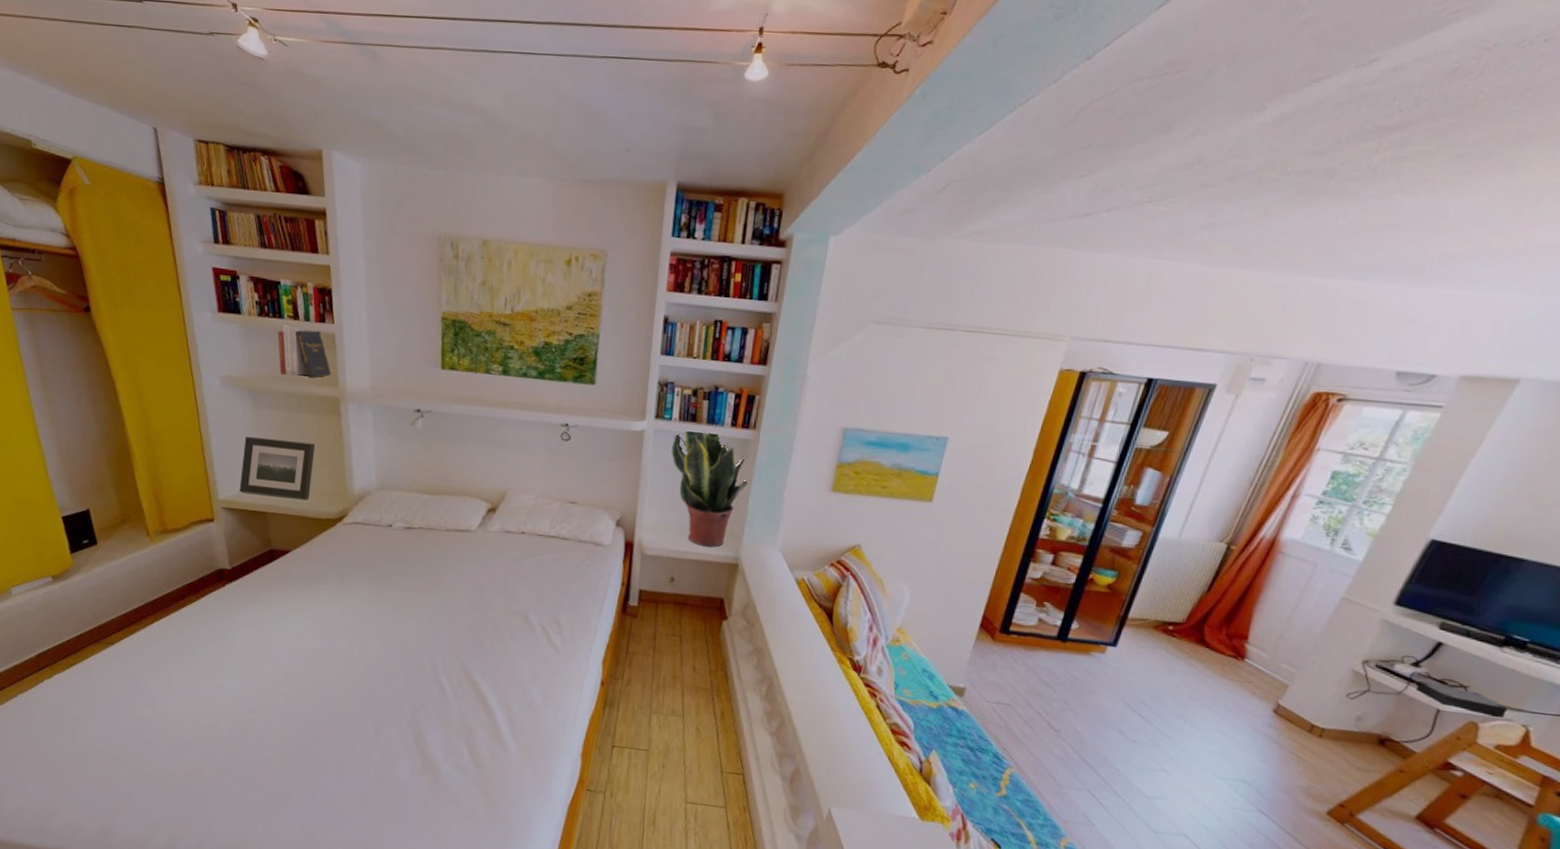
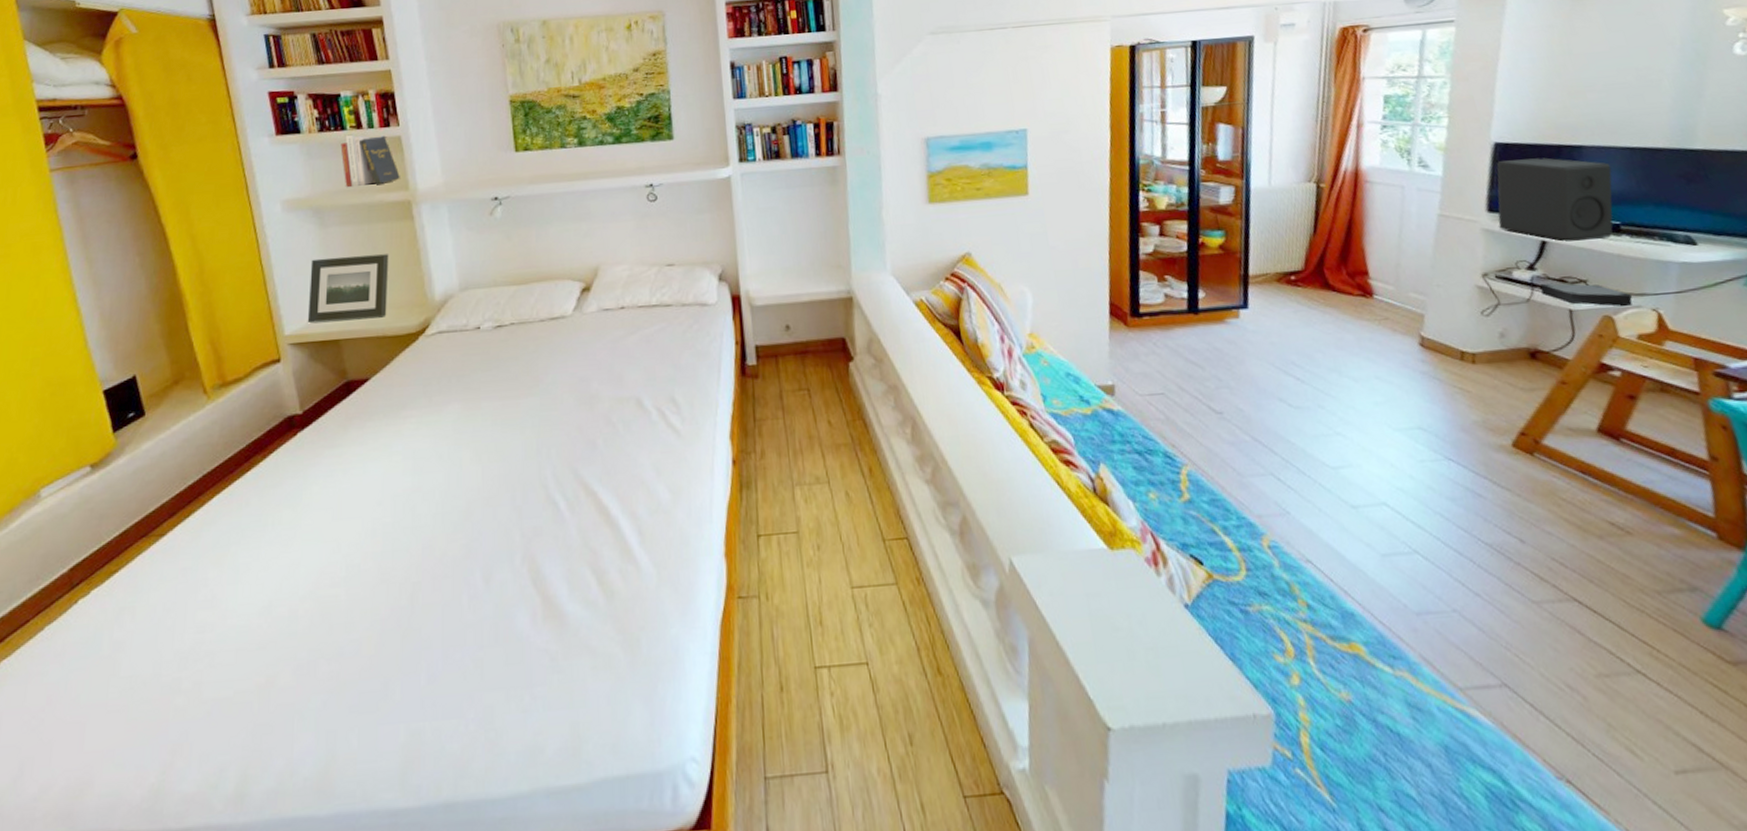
potted plant: present [672,430,748,548] -> none [761,165,845,286]
speaker: none [1400,558,1546,652] -> present [1496,157,1613,242]

